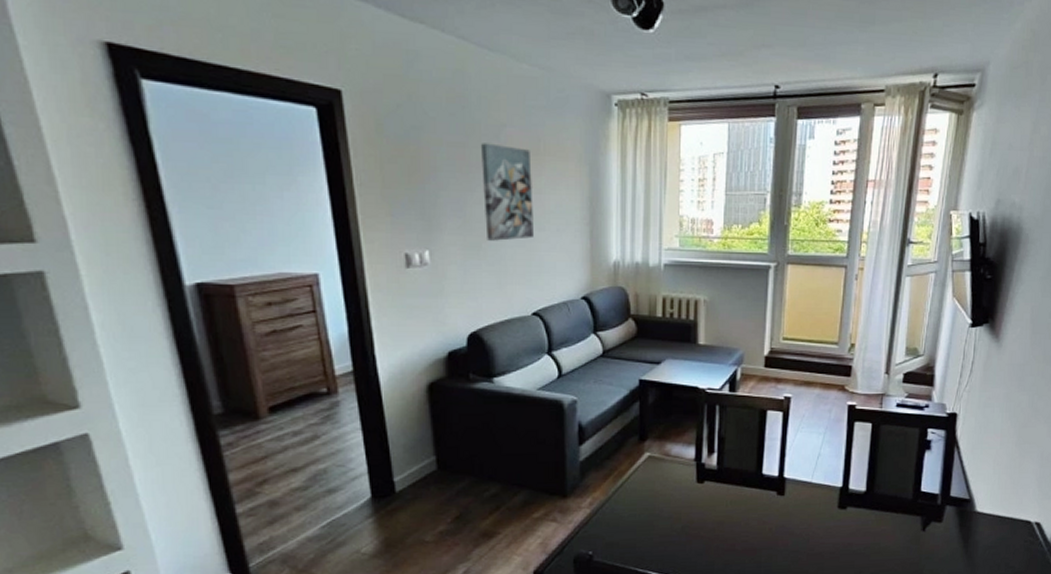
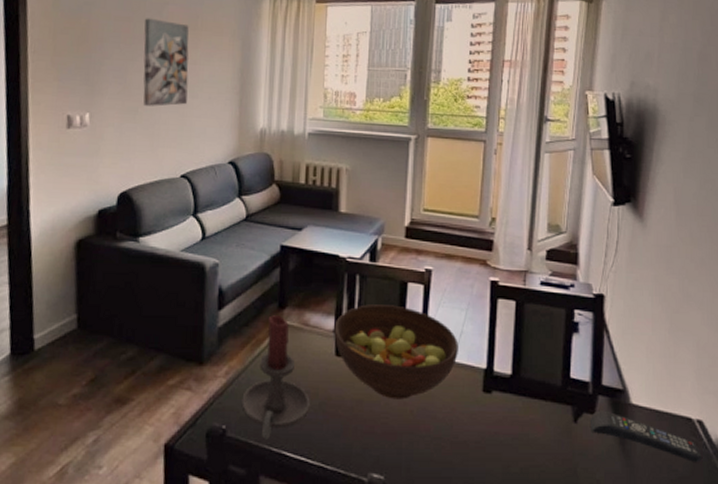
candle holder: none [607,448,673,562] -> present [242,315,310,440]
fruit bowl: none [695,432,816,519] -> present [334,304,458,400]
remote control: none [936,519,1038,559] -> present [589,410,703,462]

